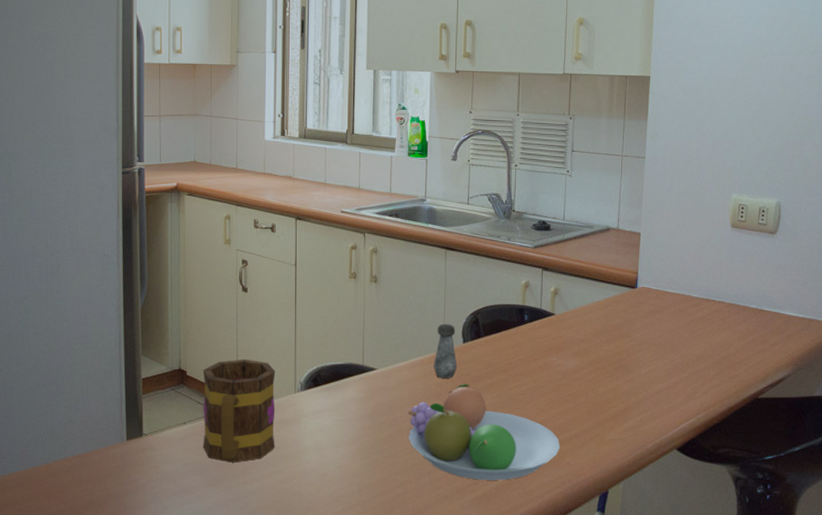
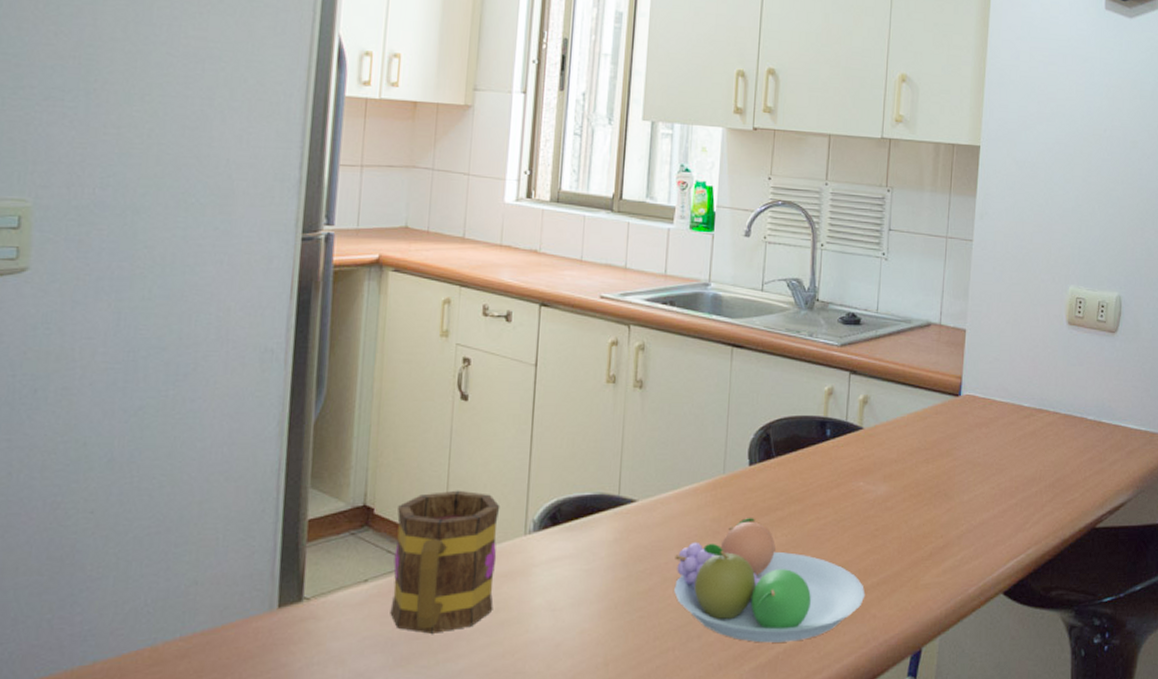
salt shaker: present [434,323,458,379] -> none [710,440,741,512]

